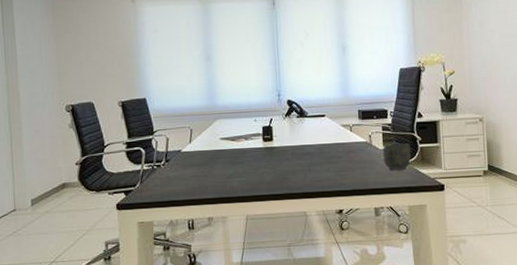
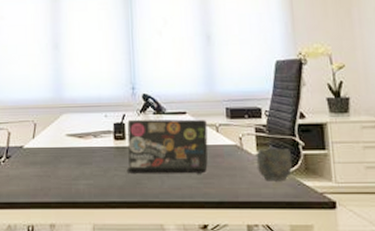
laptop: none [274,120,344,171] -> present [126,119,209,175]

